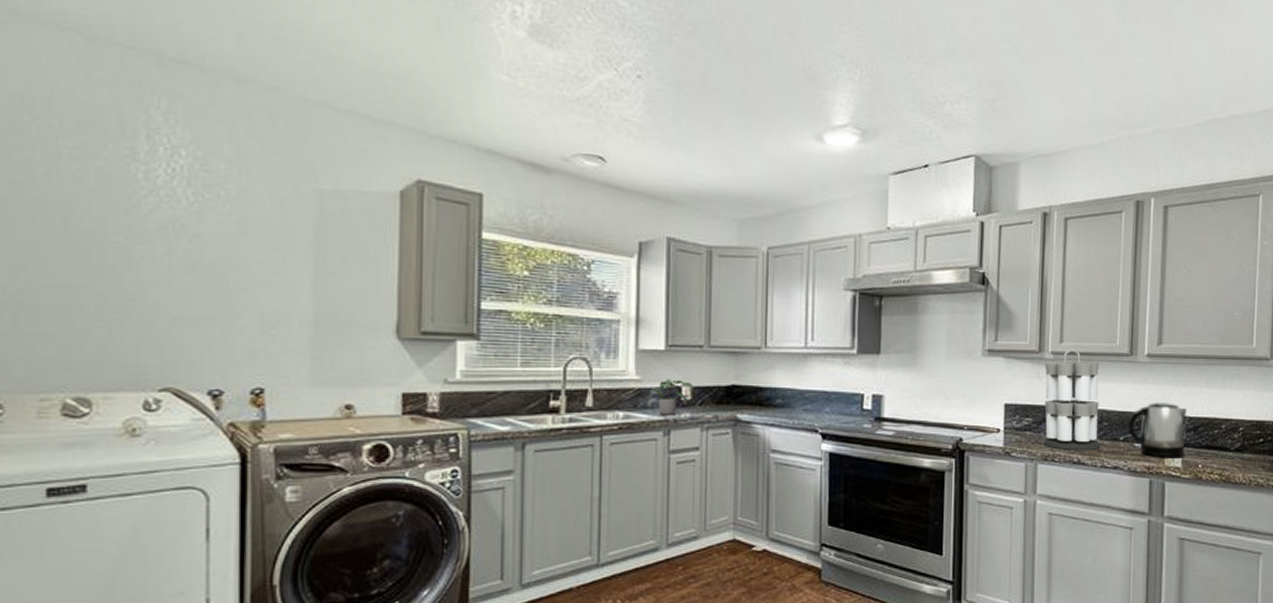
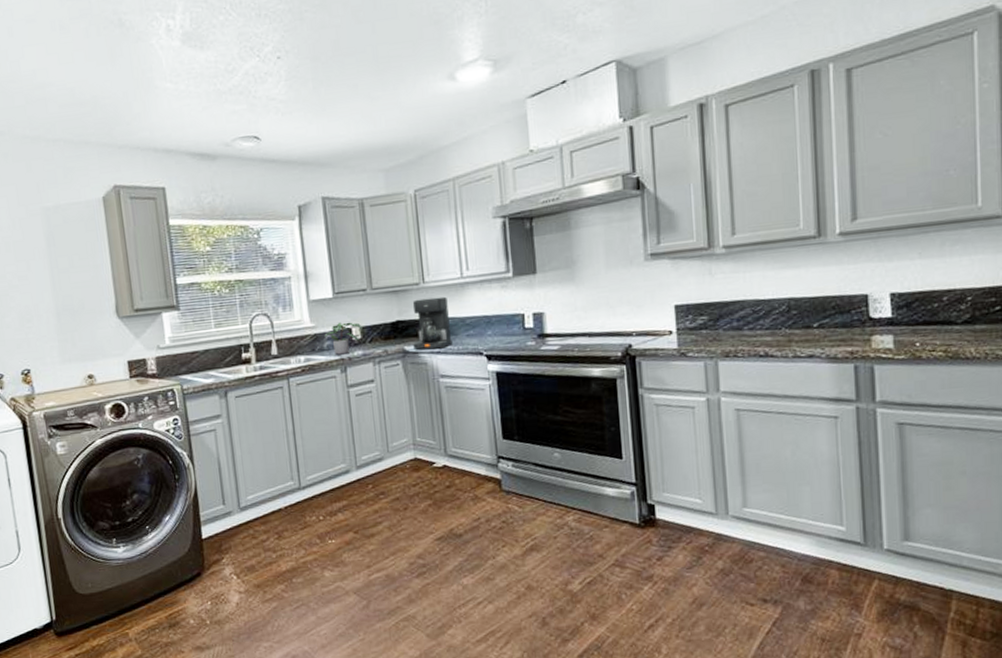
coffee maker: none [746,364,788,421] -> present [413,296,453,350]
spice rack: present [1043,348,1100,450] -> none [716,239,790,345]
kettle: present [1128,401,1186,458] -> none [822,280,897,342]

